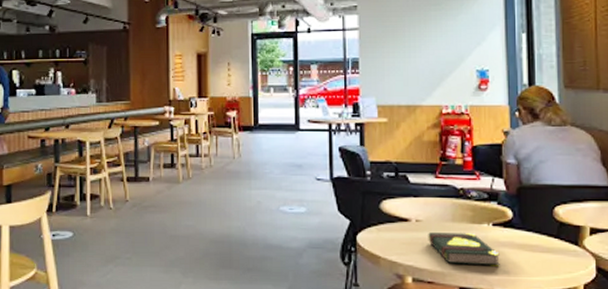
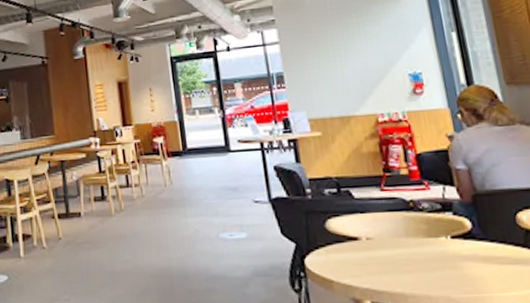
book: present [428,232,500,266] -> none [381,248,466,284]

